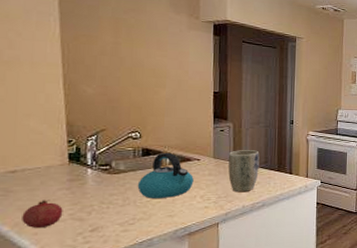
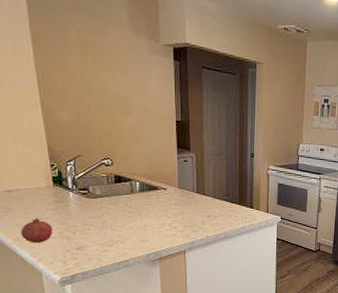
kettle: present [137,152,194,198] -> none [112,180,162,224]
plant pot: present [228,150,260,193] -> none [193,181,221,224]

